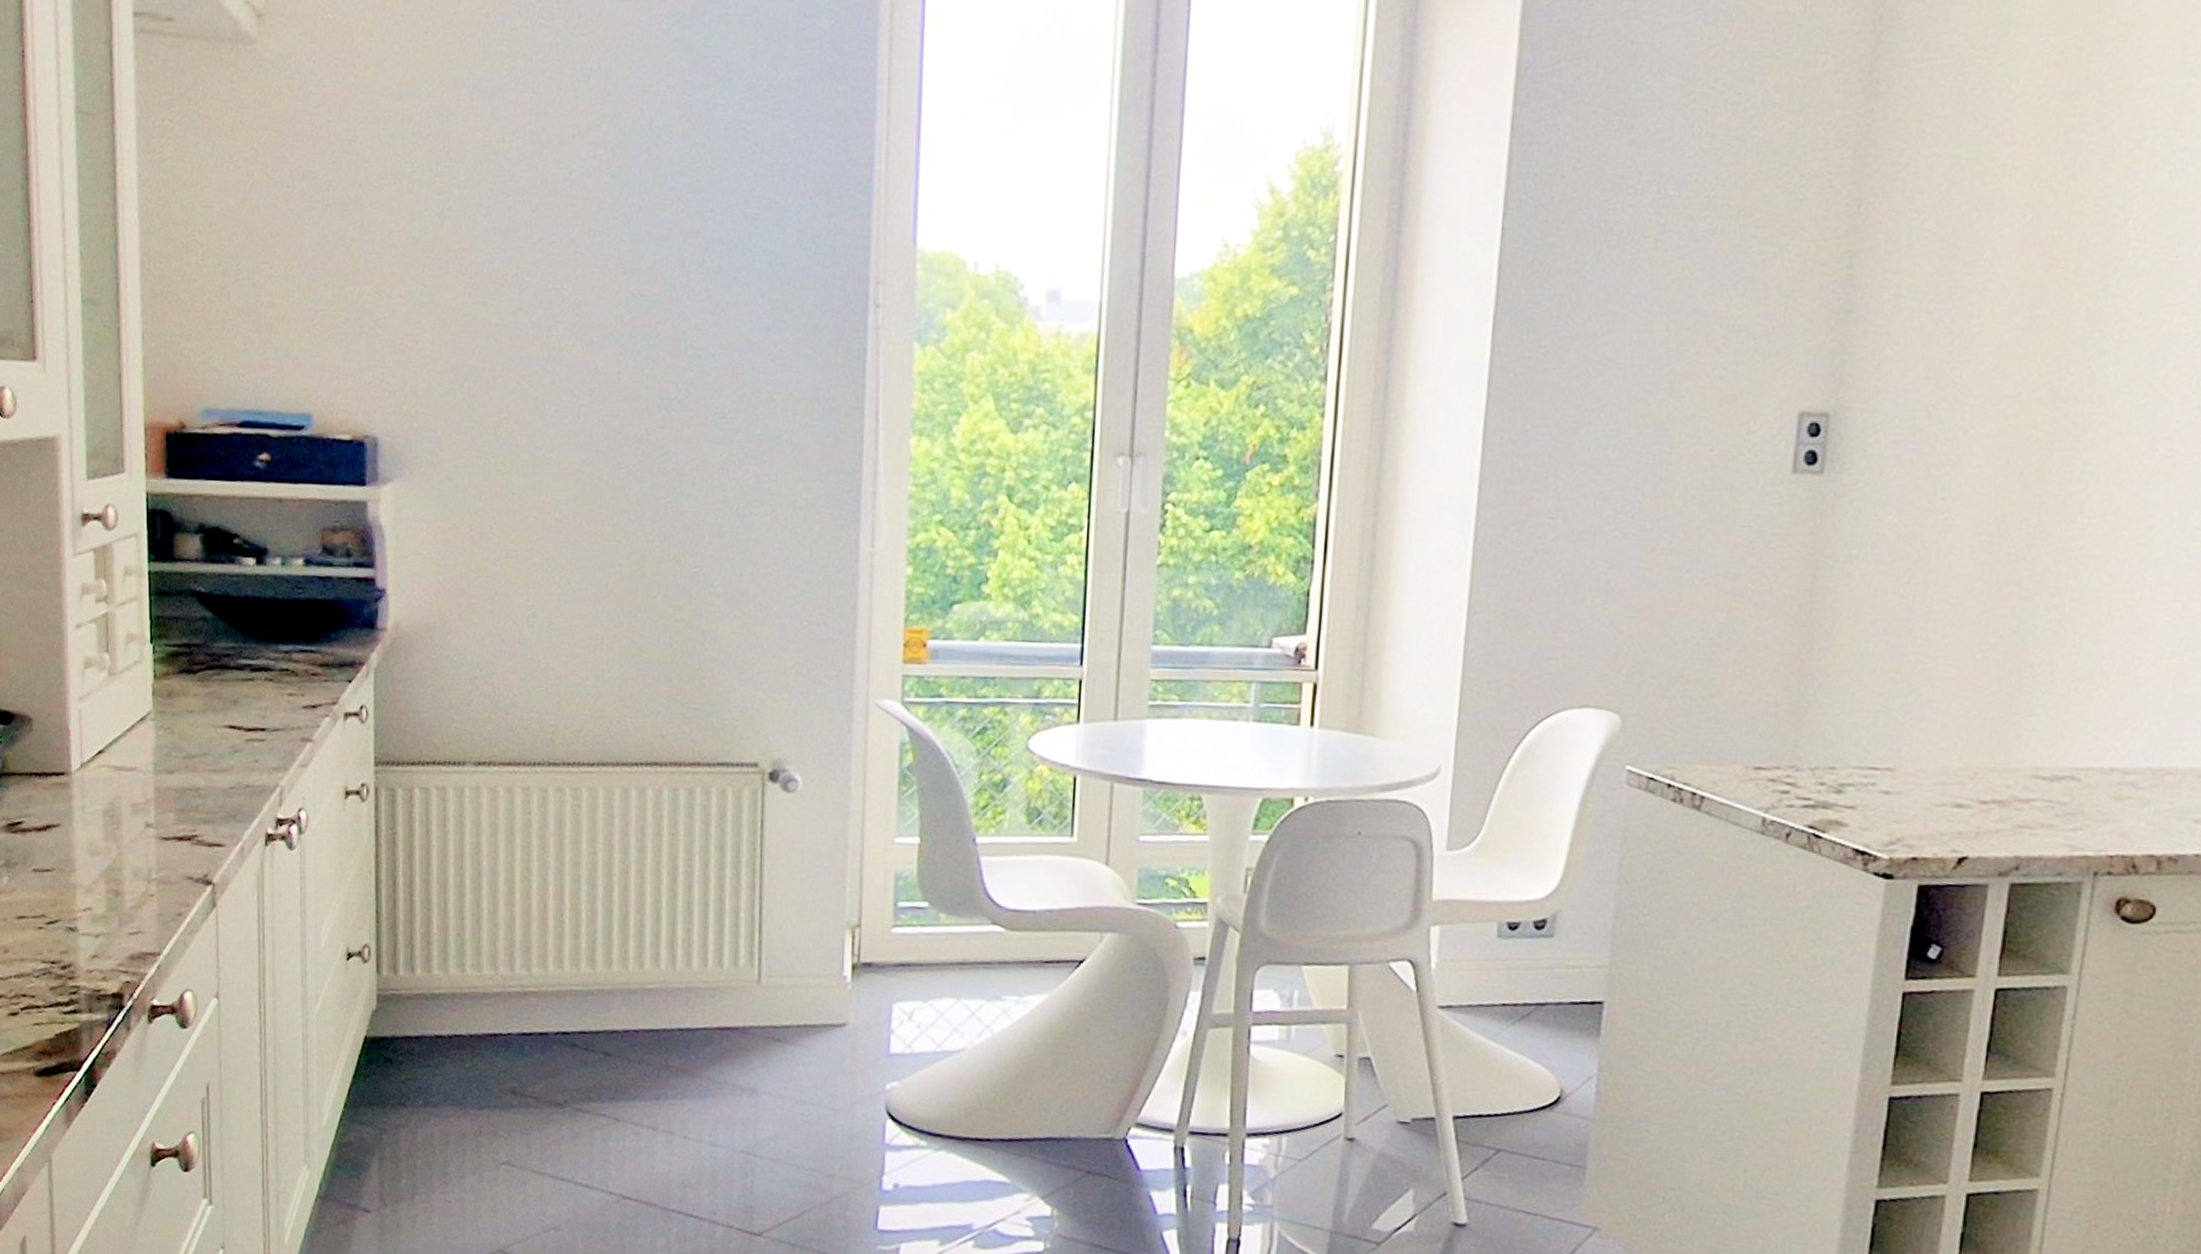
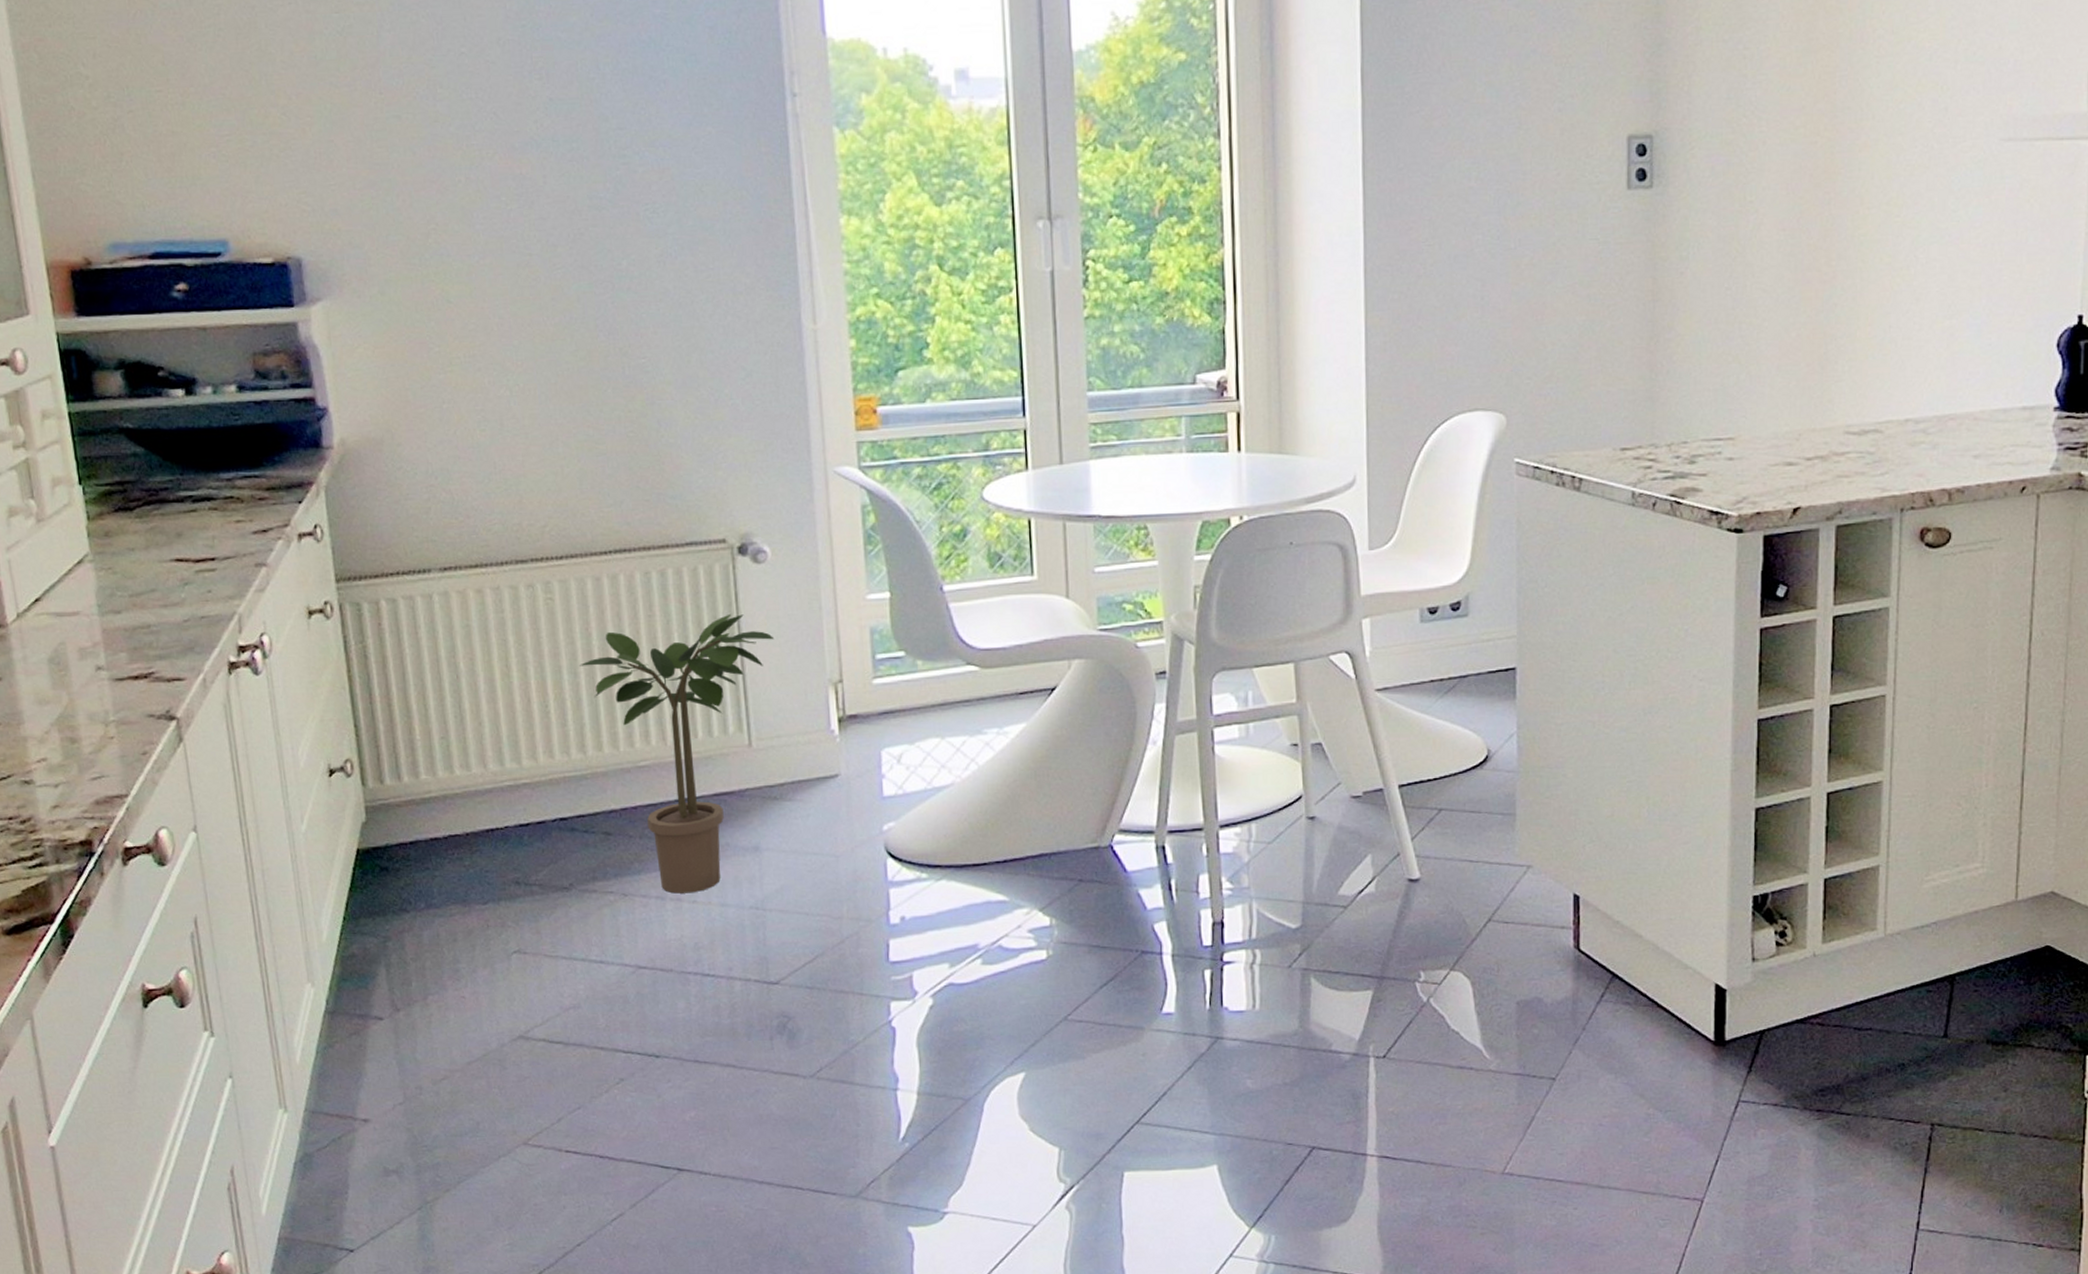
potted plant: none [598,841,796,1128] -> present [579,613,775,894]

